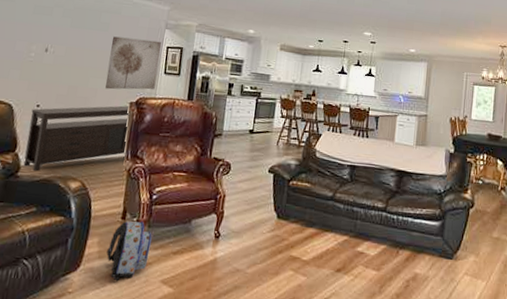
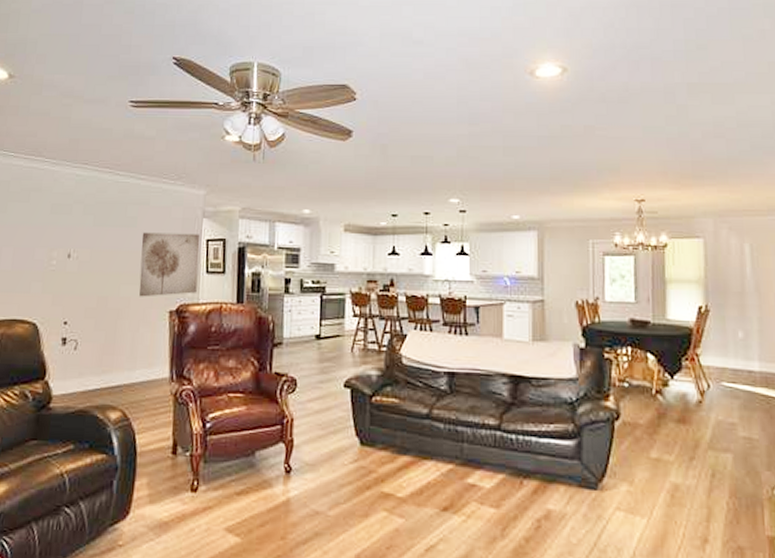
media console: present [23,105,131,172] -> none [55,314,171,401]
backpack: present [106,221,152,282] -> none [158,455,210,531]

